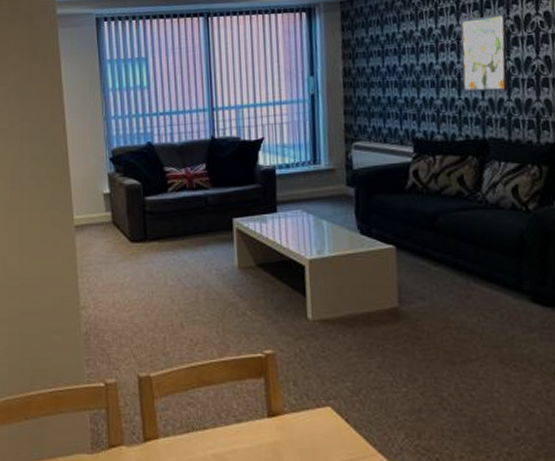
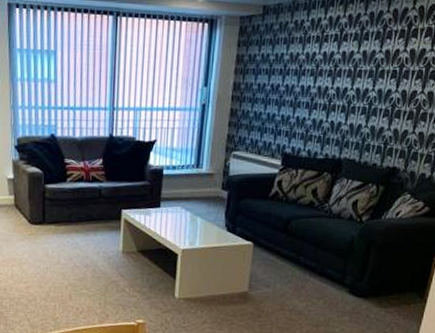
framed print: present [460,13,508,92] -> none [330,46,380,119]

